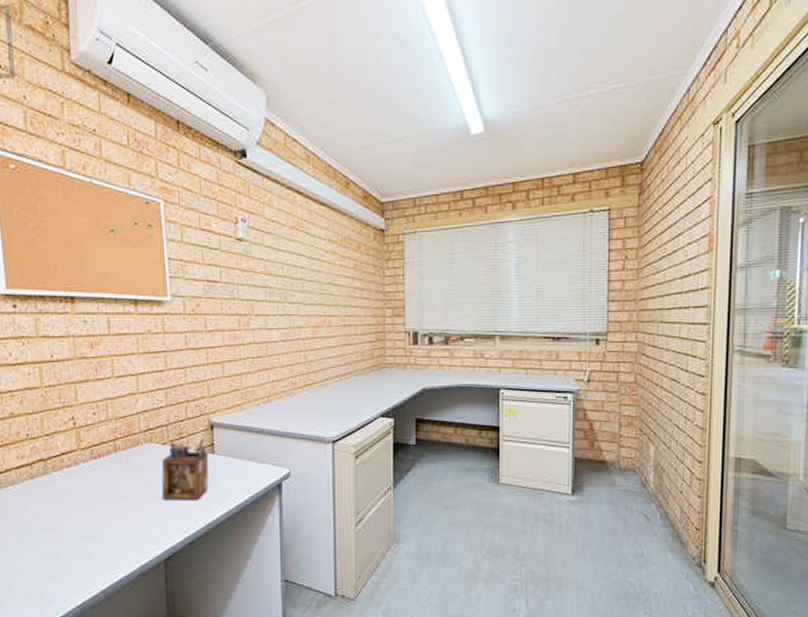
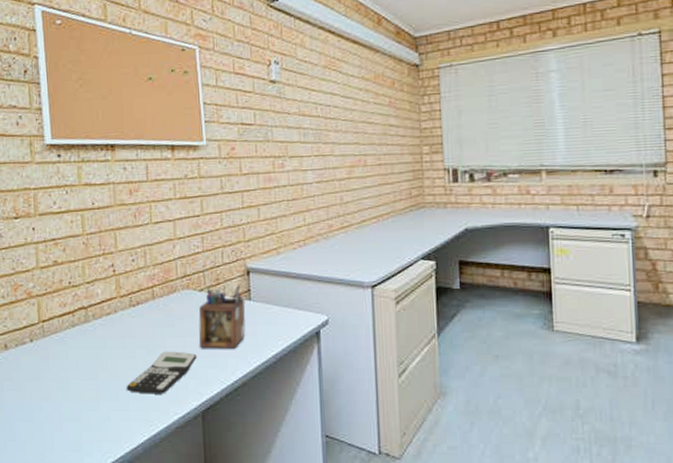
calculator: none [87,502,160,544] -> present [126,351,197,394]

